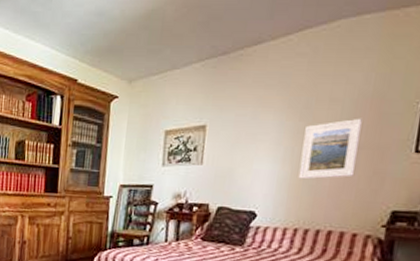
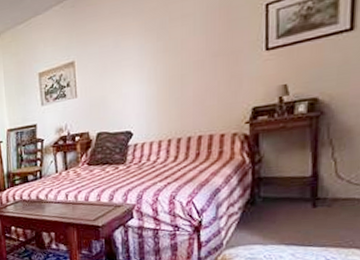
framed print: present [298,118,362,180] -> none [164,28,215,95]

